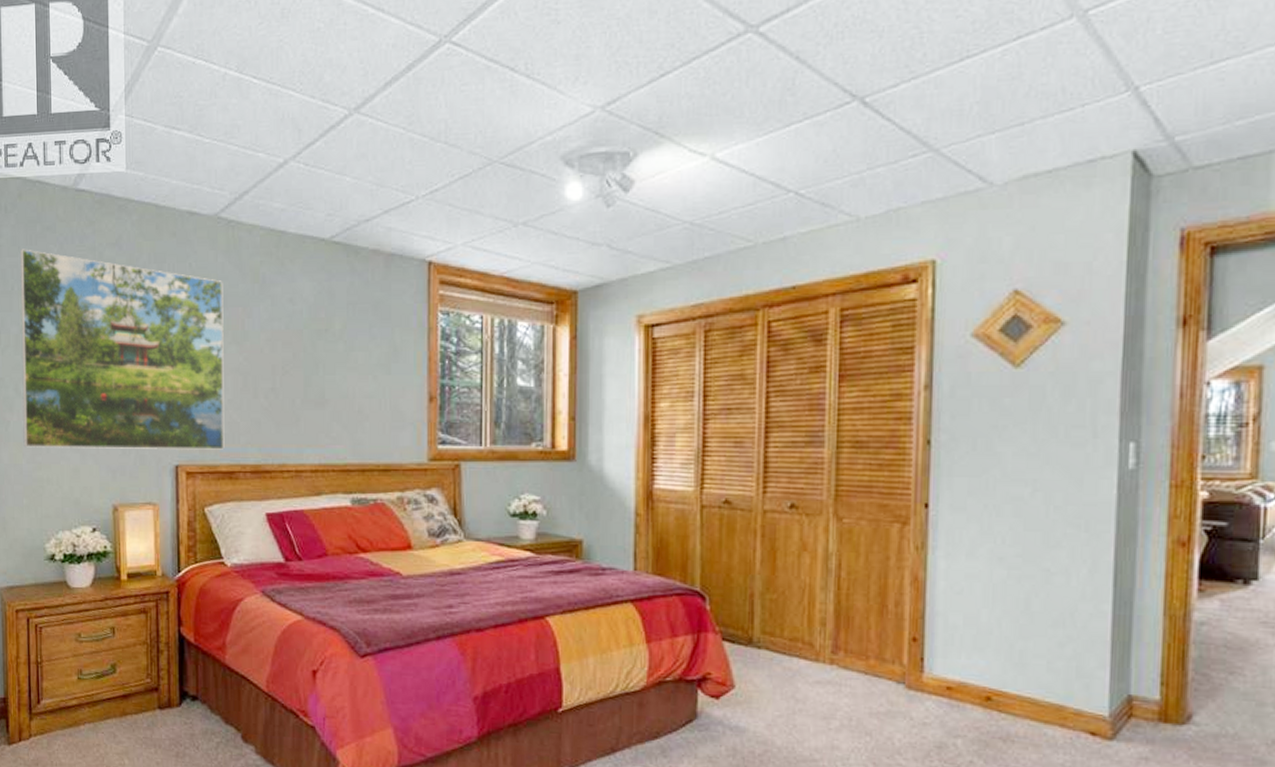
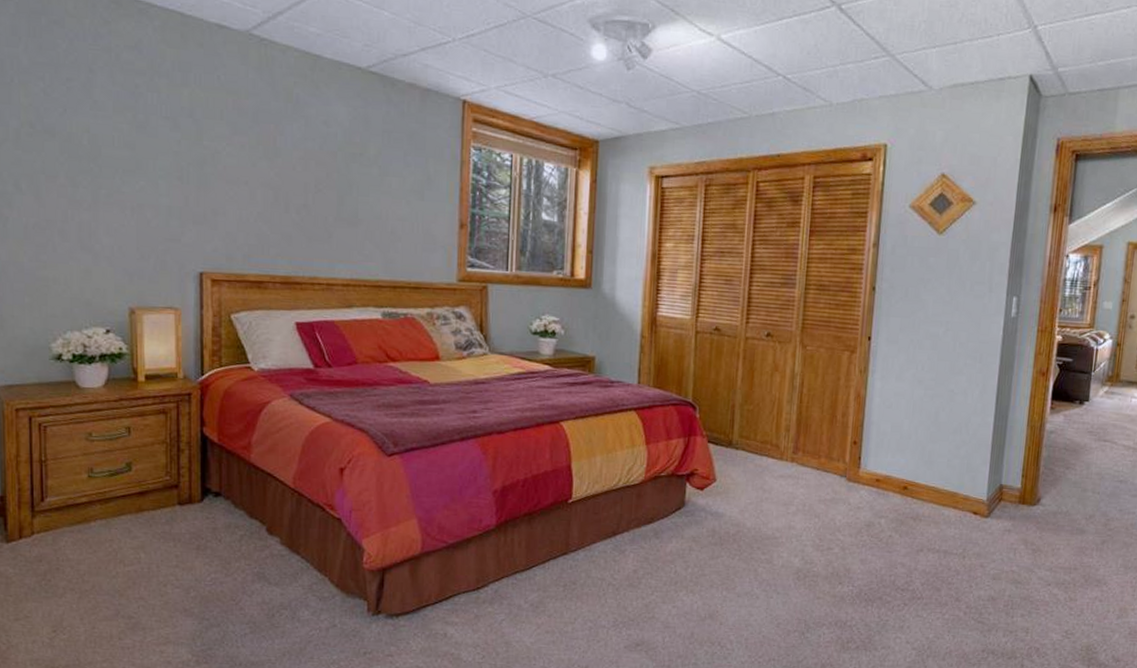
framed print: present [21,249,225,451] -> none [22,40,254,261]

